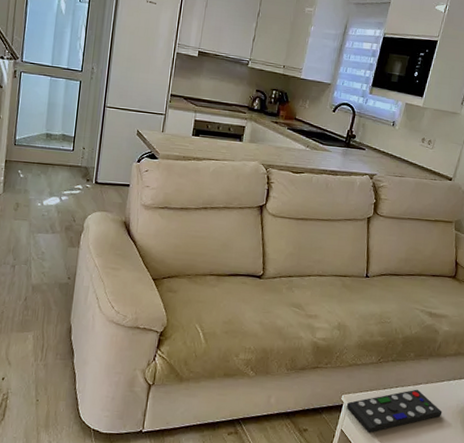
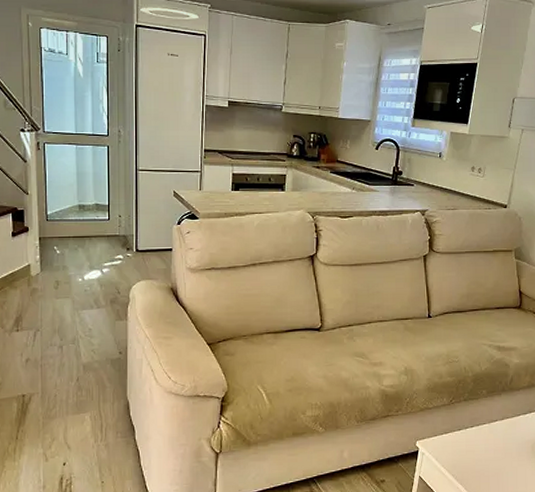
remote control: present [346,389,443,433] -> none [422,426,521,477]

